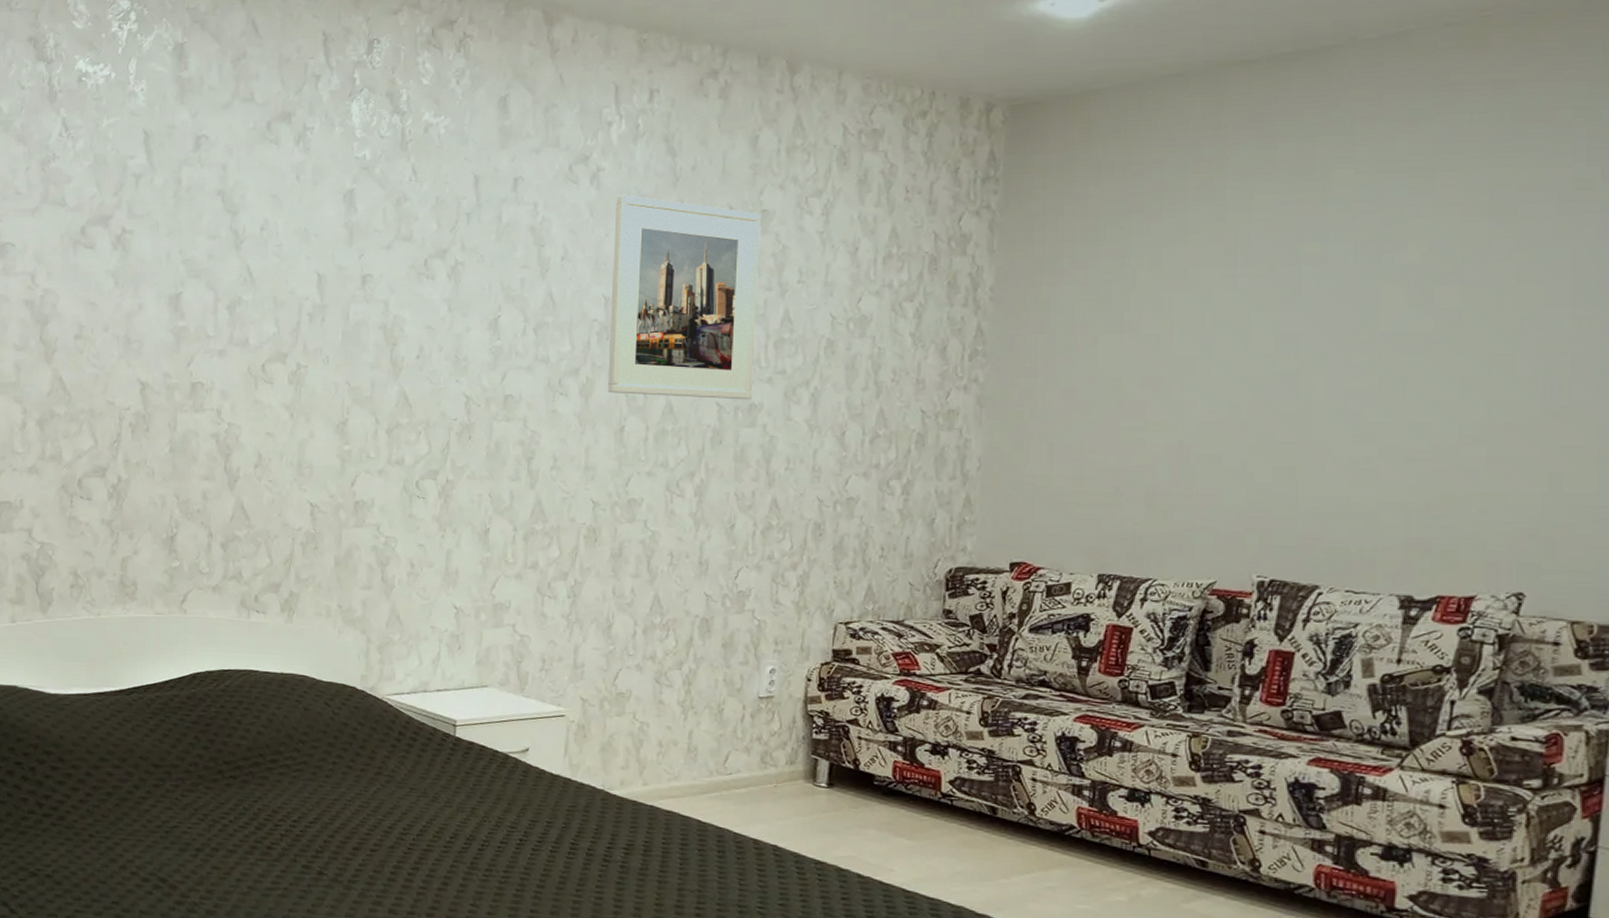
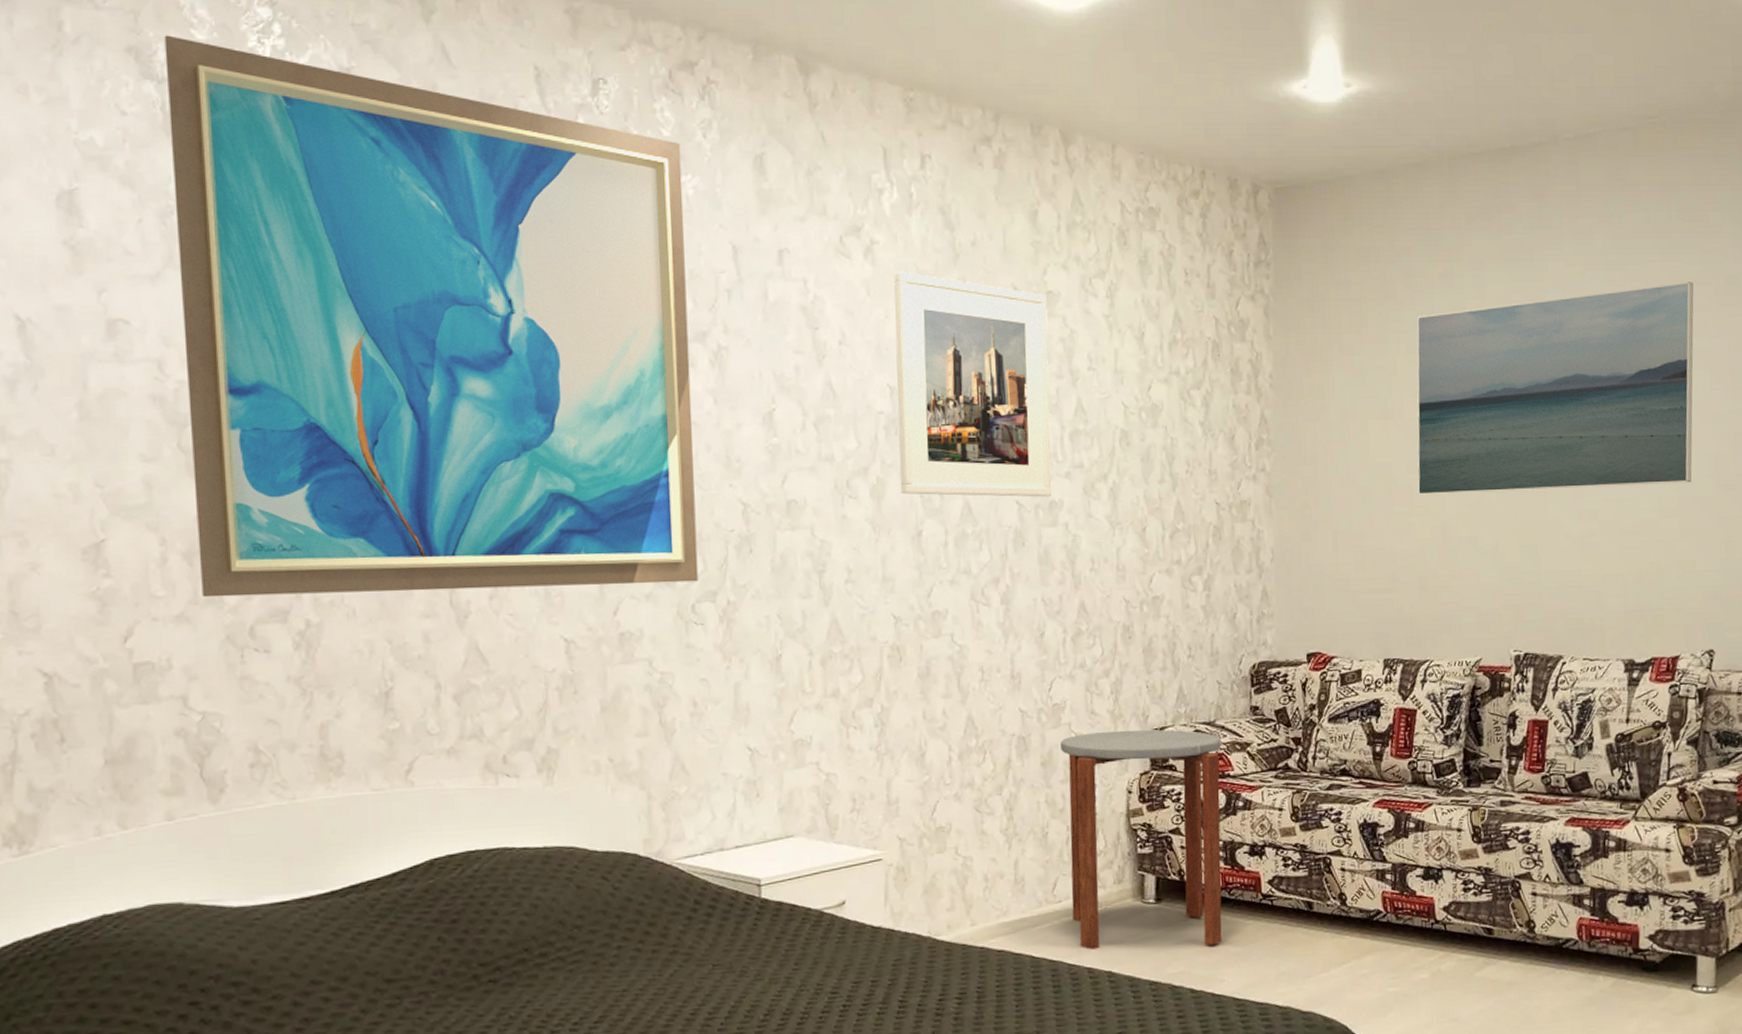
wall art: none [47,26,437,462] -> present [164,35,699,598]
side table: none [741,620,909,835] -> present [1059,729,1222,950]
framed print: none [1151,188,1527,412] -> present [1416,282,1694,496]

